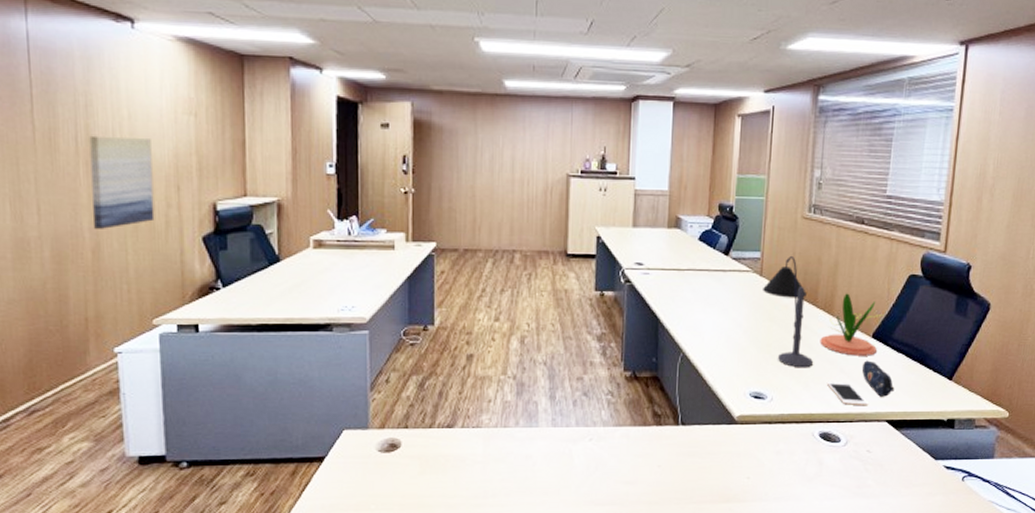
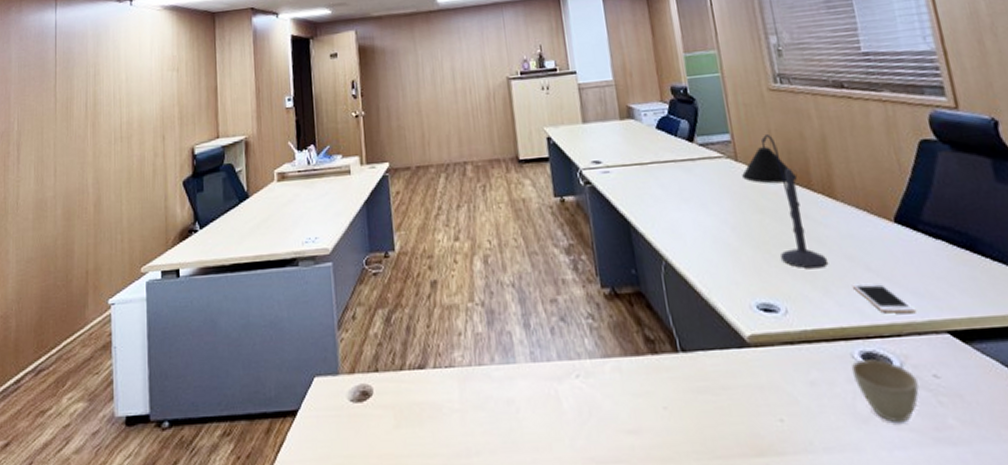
wall art: present [89,135,155,229] -> none [96,96,144,184]
cup: none [809,437,855,483] -> present [851,359,919,424]
plant: present [820,293,885,356] -> none [827,170,906,248]
pencil case: present [861,360,895,397] -> none [892,252,946,300]

